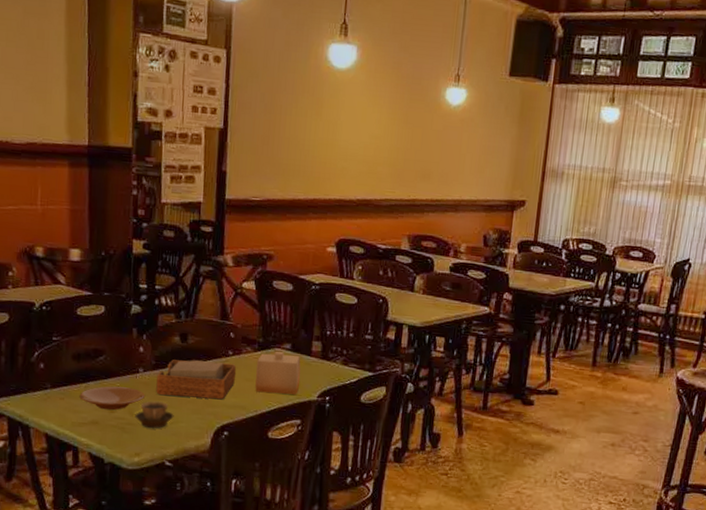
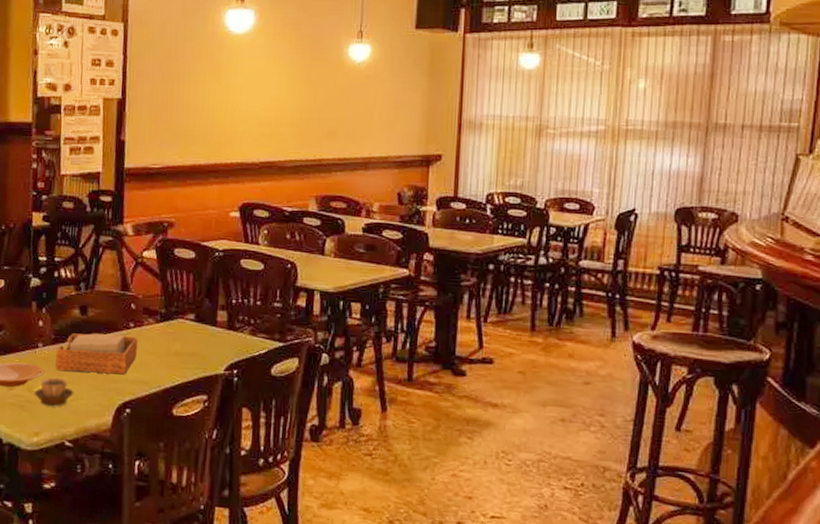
sugar bowl: present [255,351,301,395] -> none [158,322,206,369]

